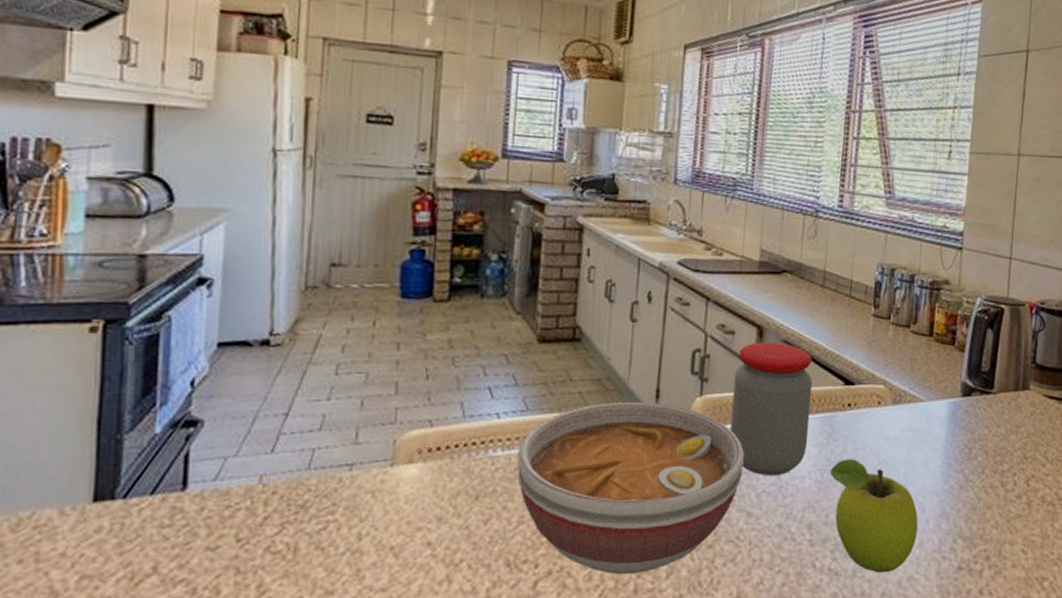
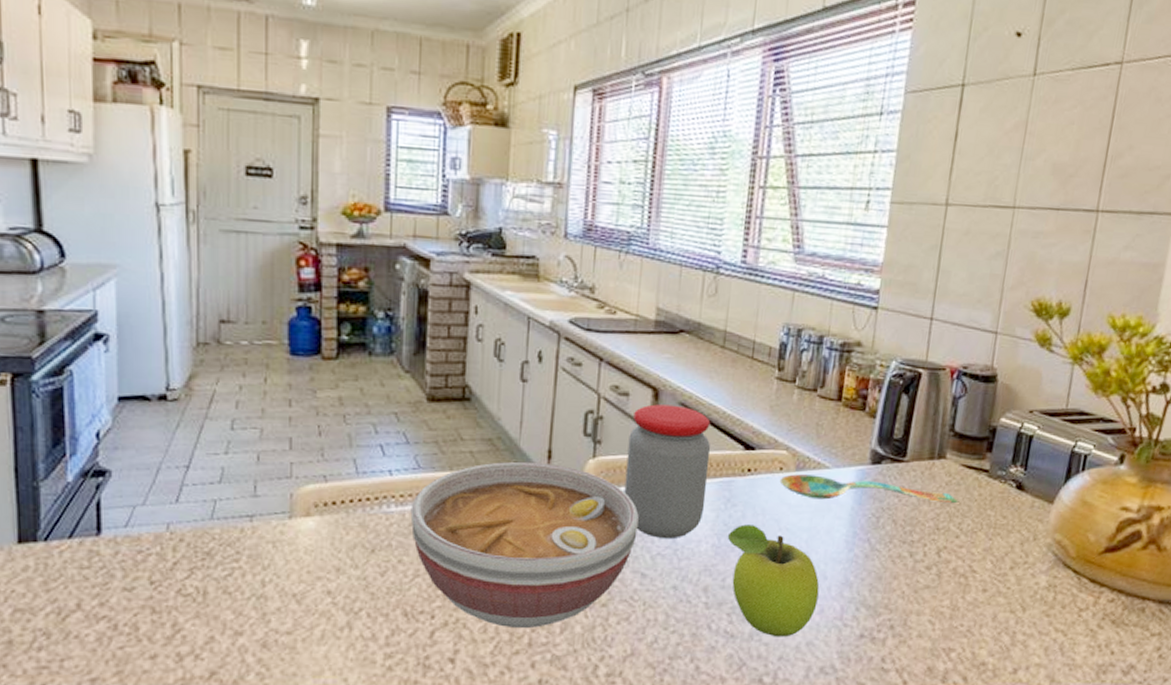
spoon: none [878,408,1044,432] -> present [779,474,960,503]

